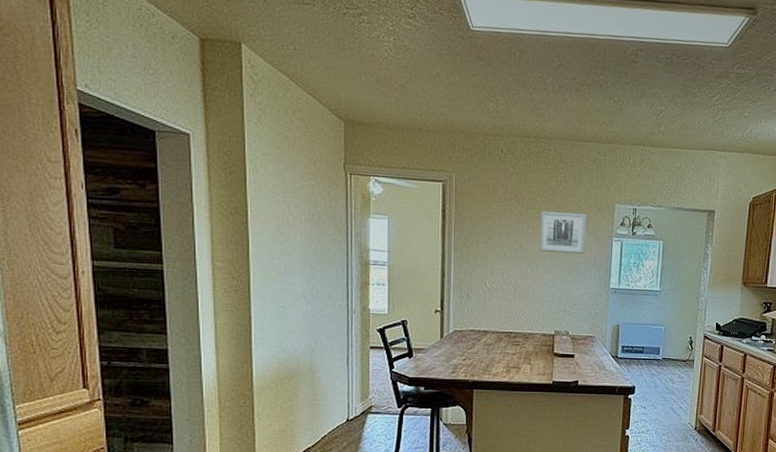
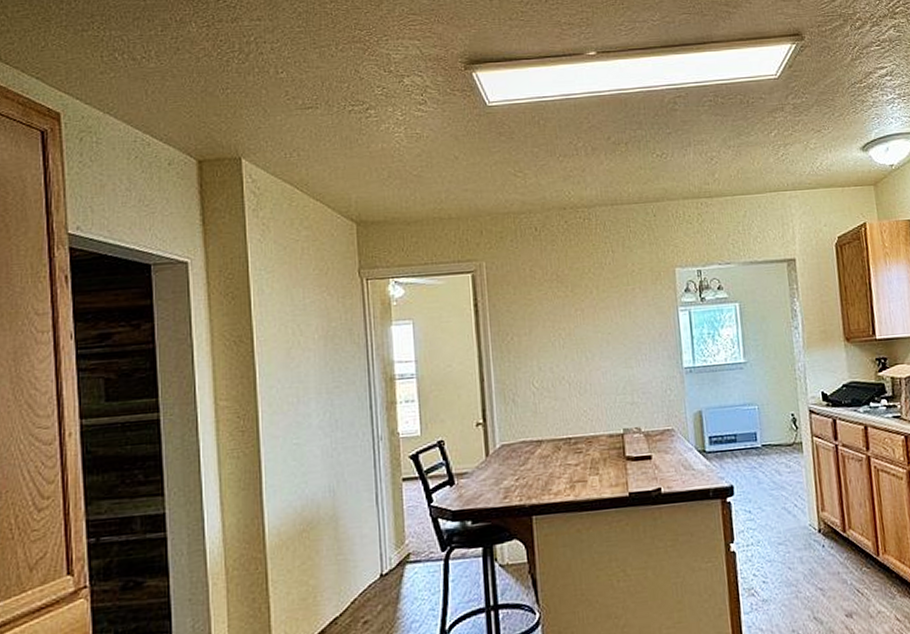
wall art: present [539,210,586,254] -> none [589,285,647,336]

